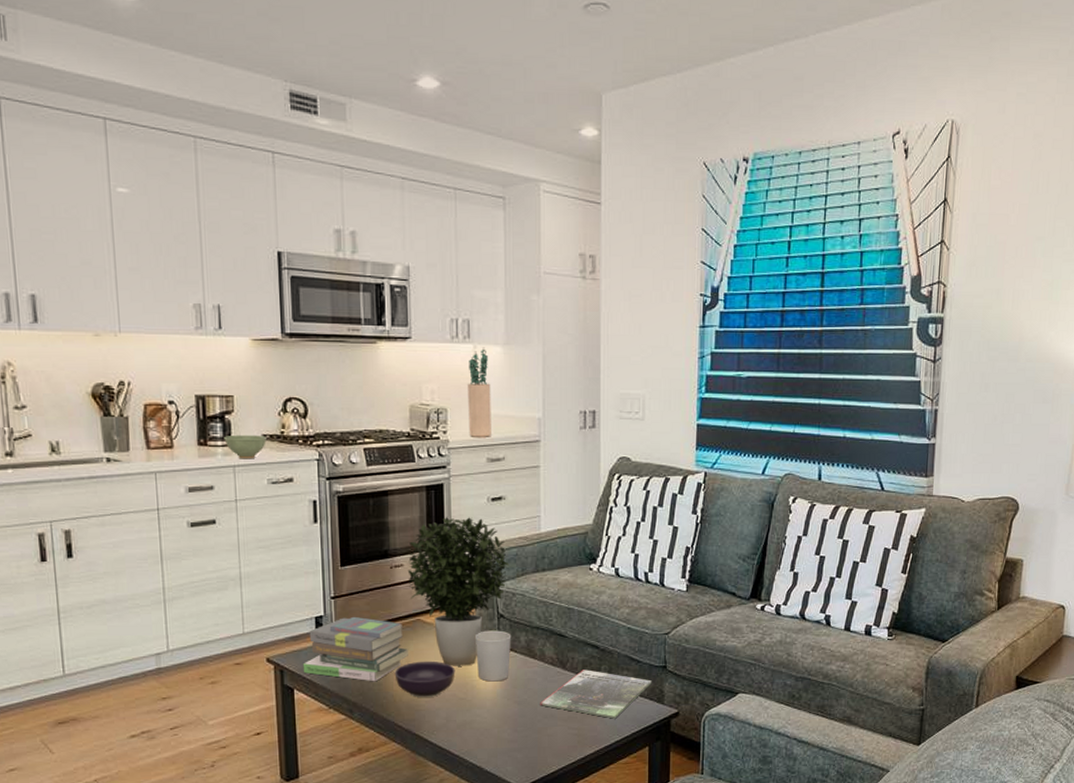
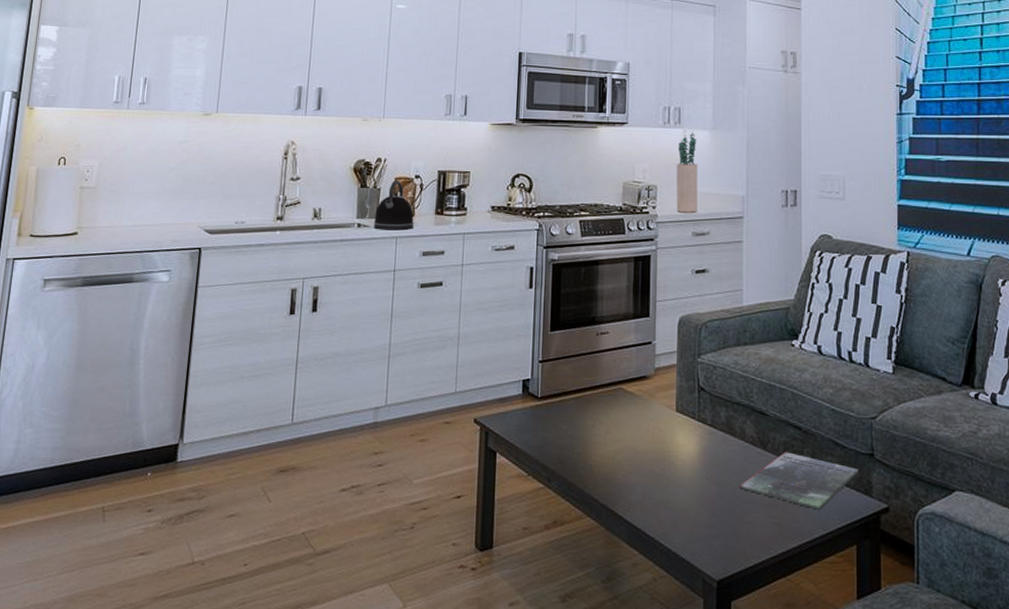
kettle: none [125,407,175,465] -> present [373,180,415,231]
bowl: present [224,434,268,459] -> none [458,205,496,228]
books: present [302,616,408,682] -> none [506,381,609,451]
bowl: present [394,661,456,698] -> none [594,431,654,472]
potted plant: present [407,517,510,666] -> none [612,287,712,440]
candle holder: present [476,630,512,682] -> none [675,403,712,459]

